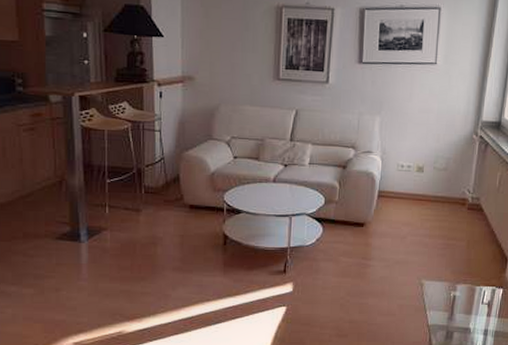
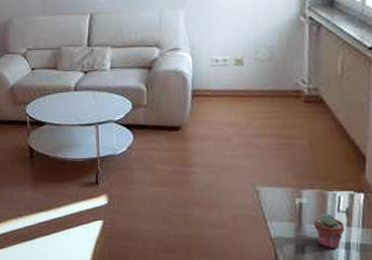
potted succulent: none [462,305,486,334] -> present [313,213,345,248]

